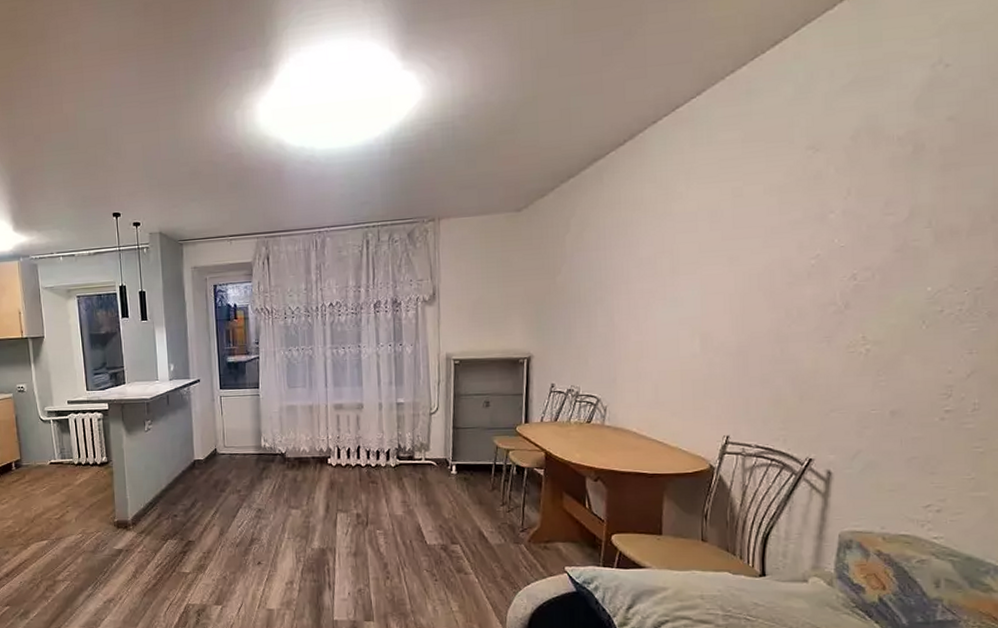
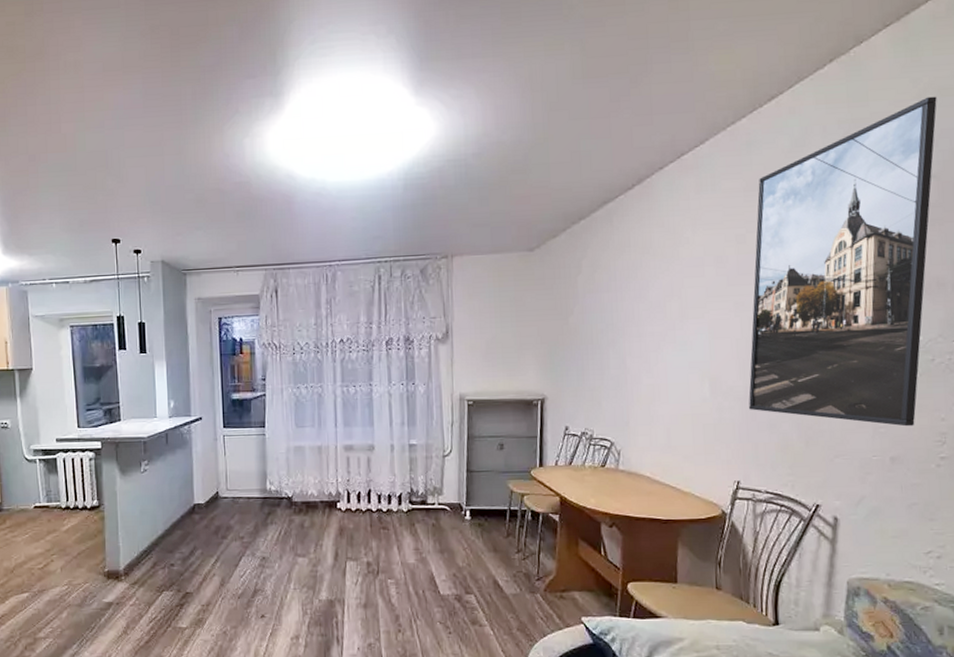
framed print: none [741,32,959,380] -> present [749,96,937,427]

